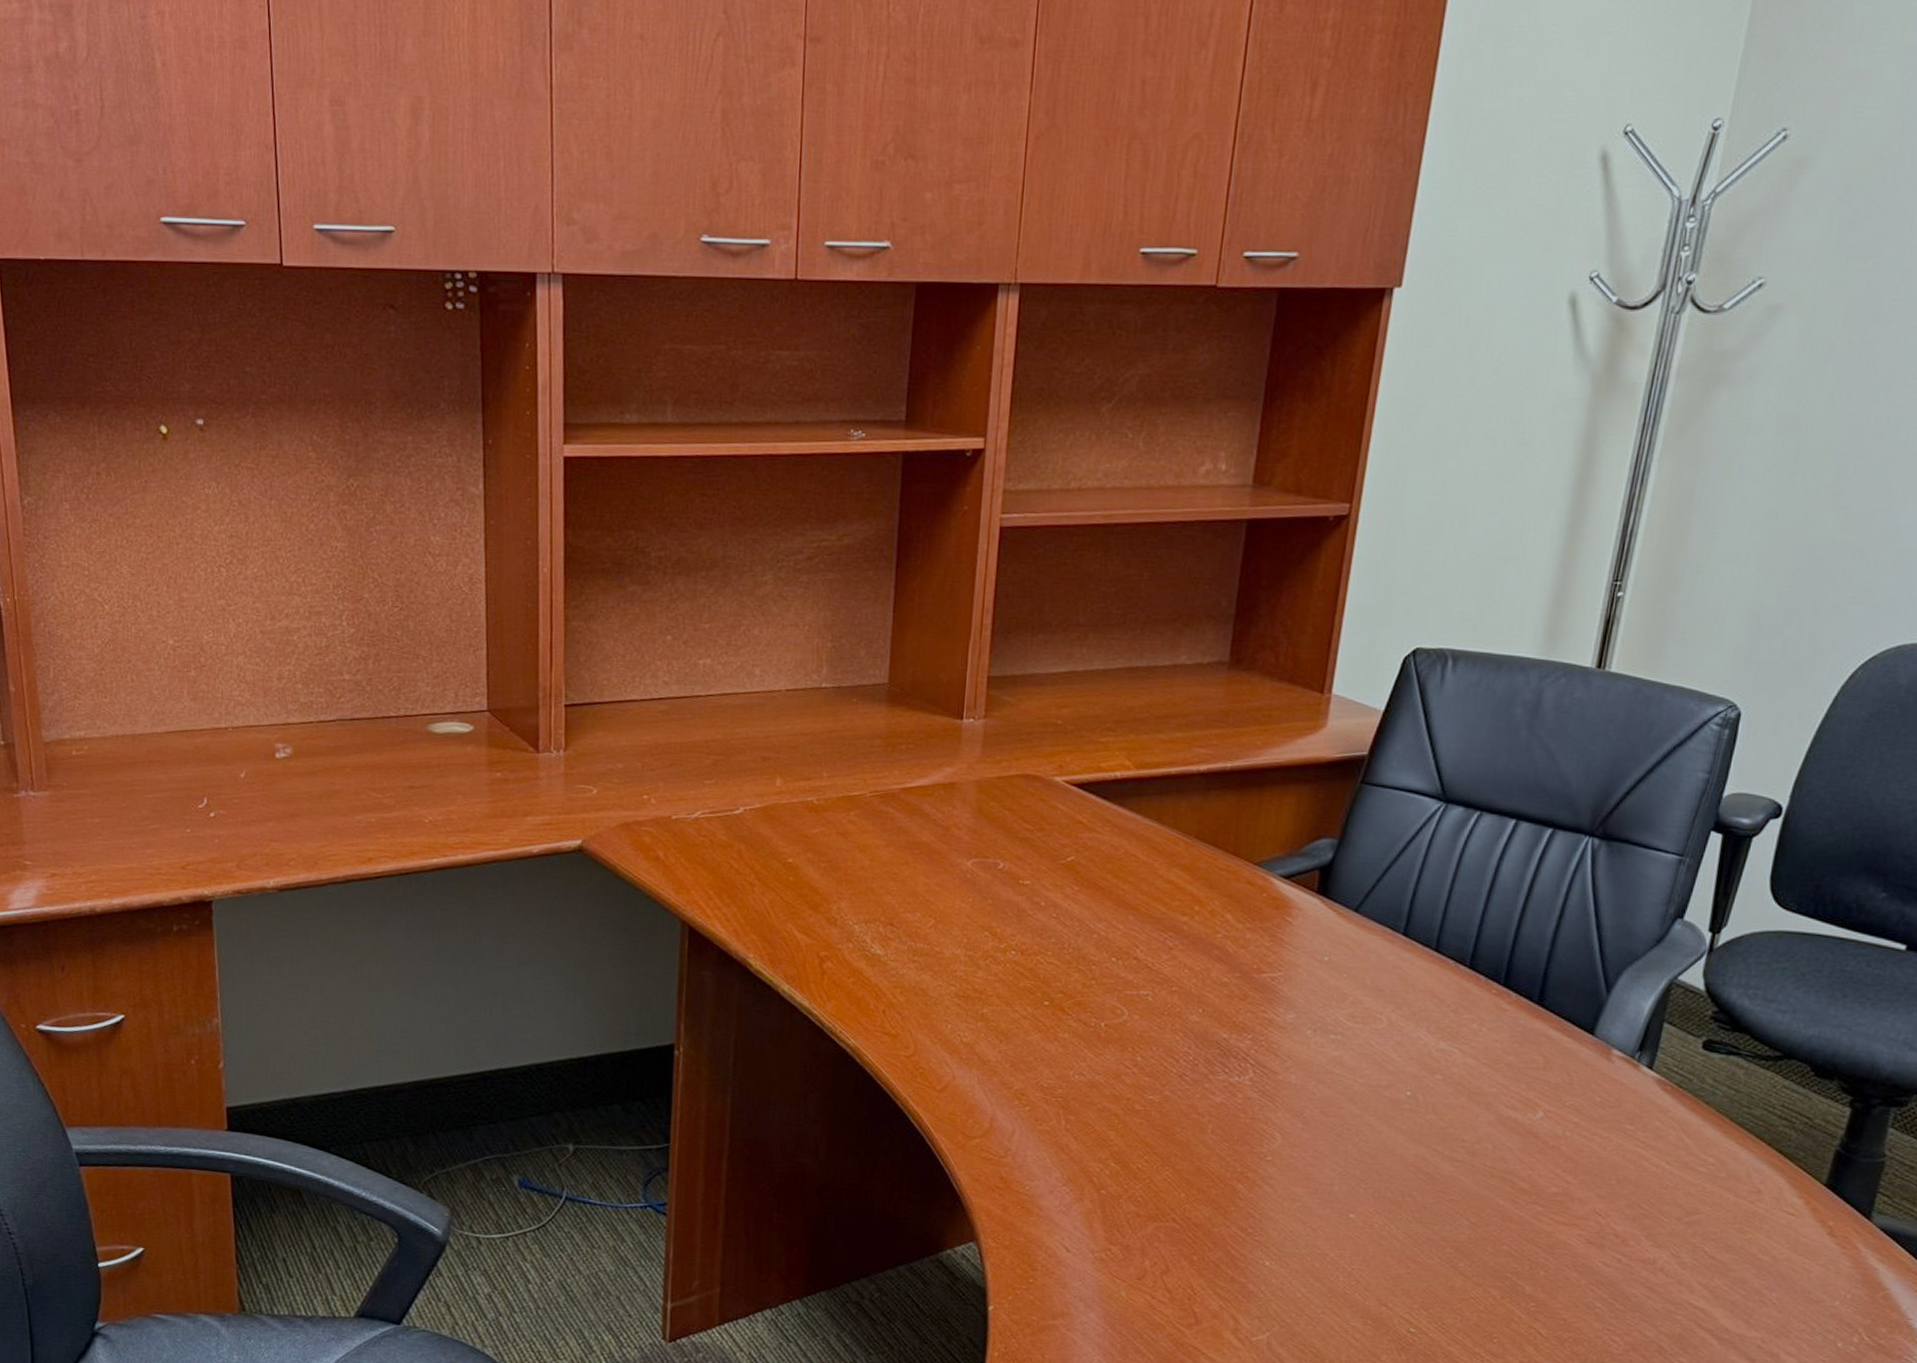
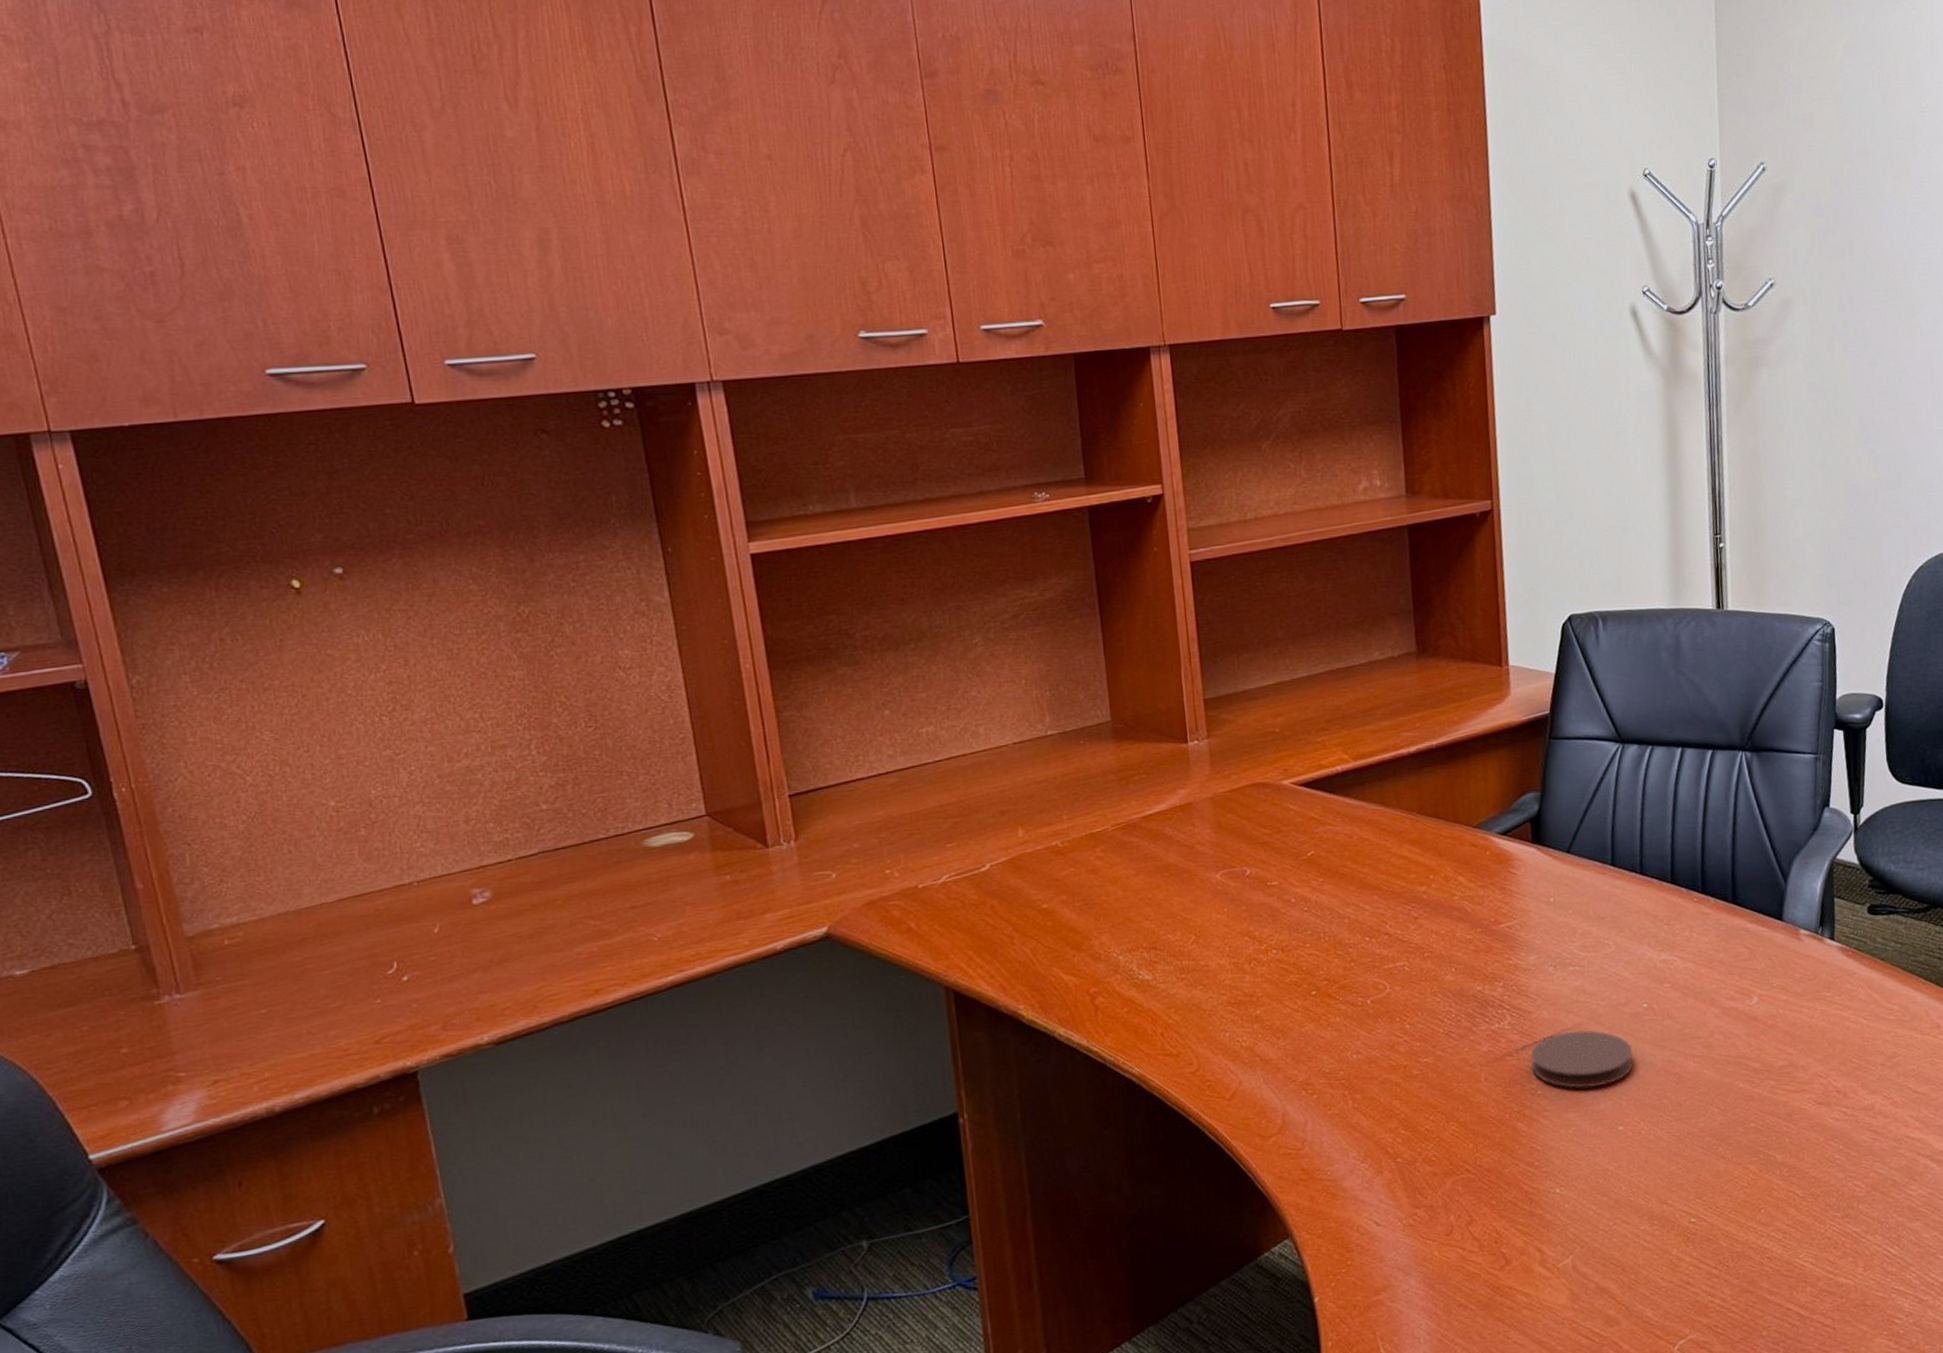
coaster: none [1266,1101,1383,1168] -> present [1530,1030,1634,1089]

